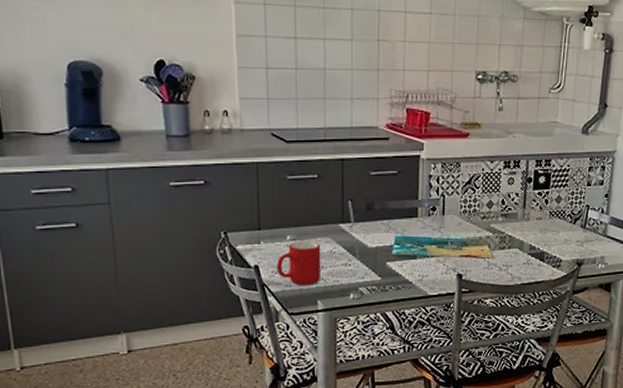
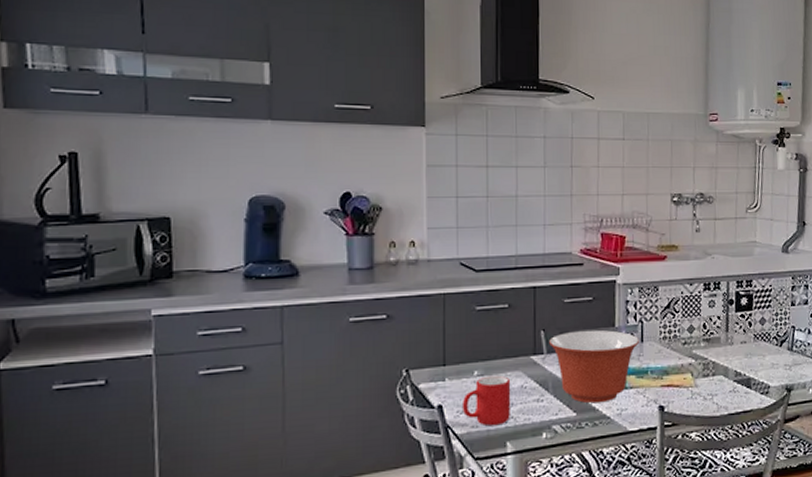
mixing bowl: none [356,202,442,269] -> present [549,330,640,404]

